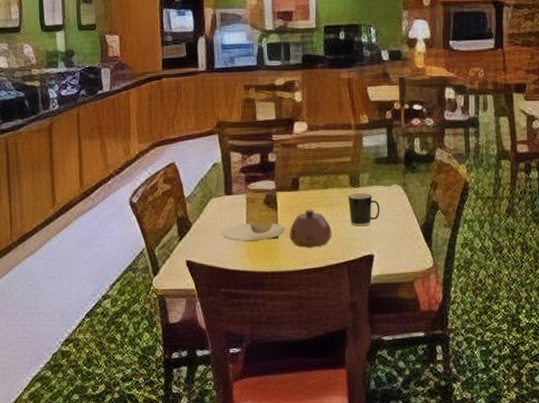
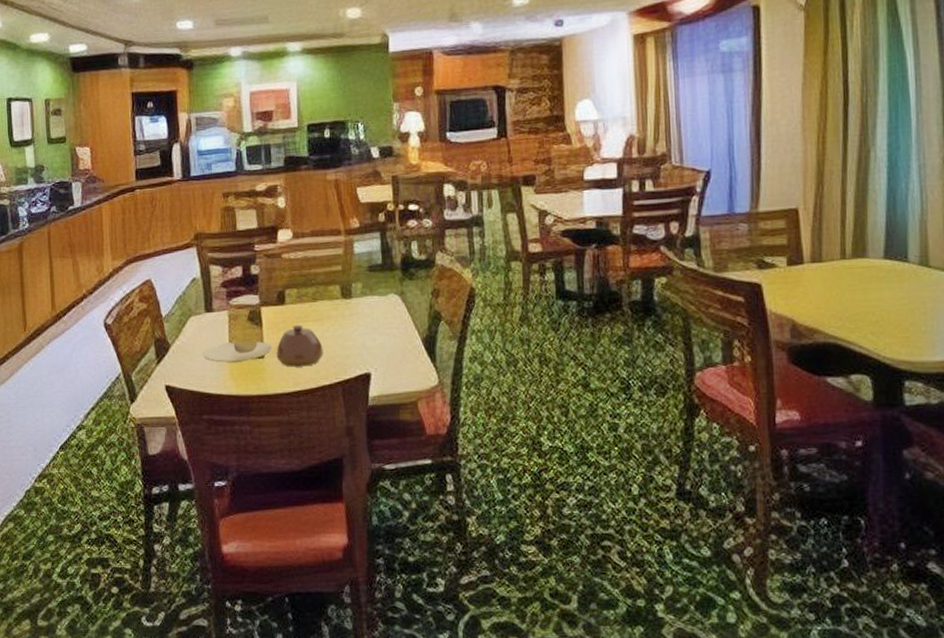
mug: present [348,193,380,226] -> none [340,305,376,342]

